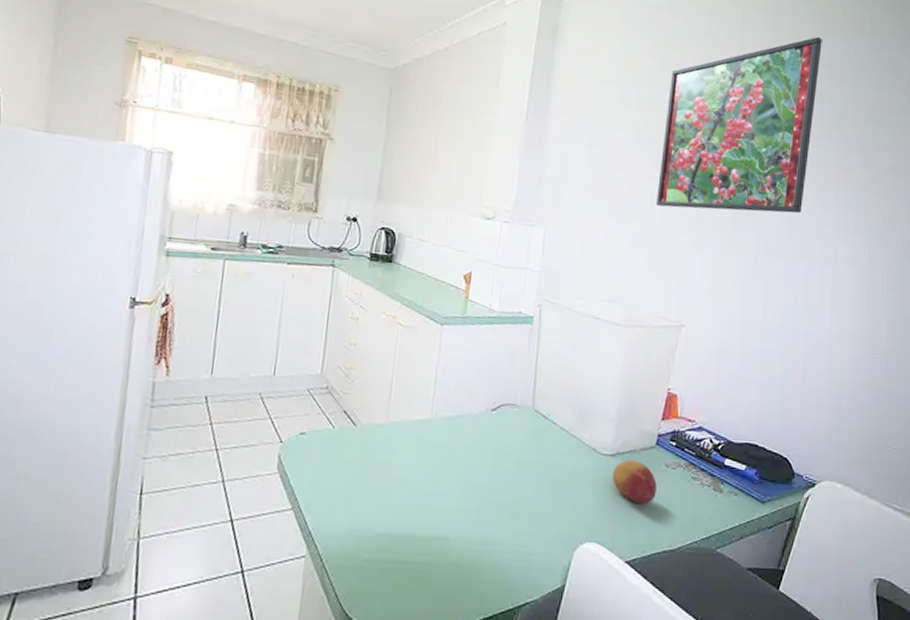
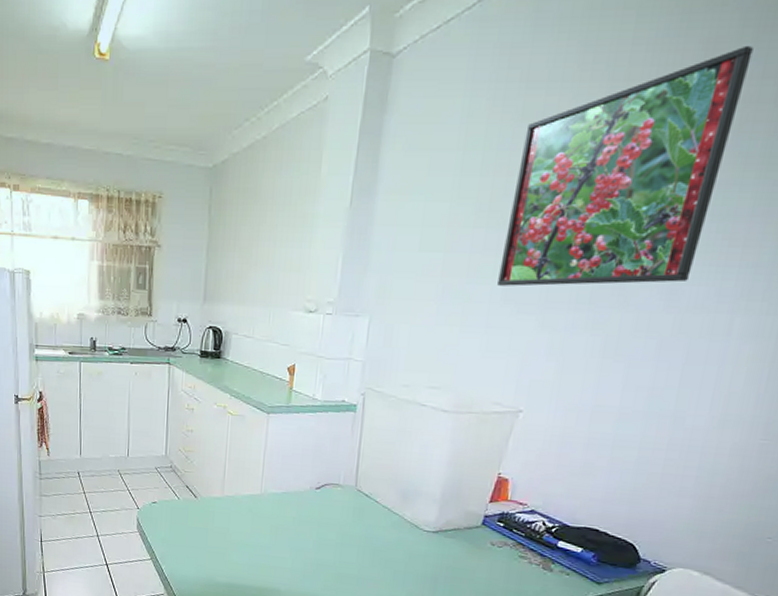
fruit: present [611,460,657,504] -> none [433,537,481,577]

